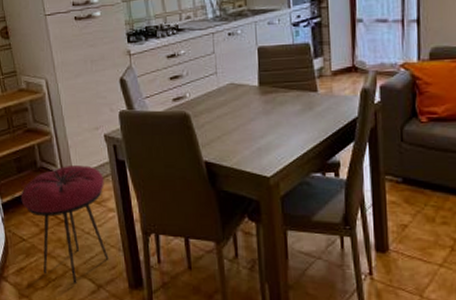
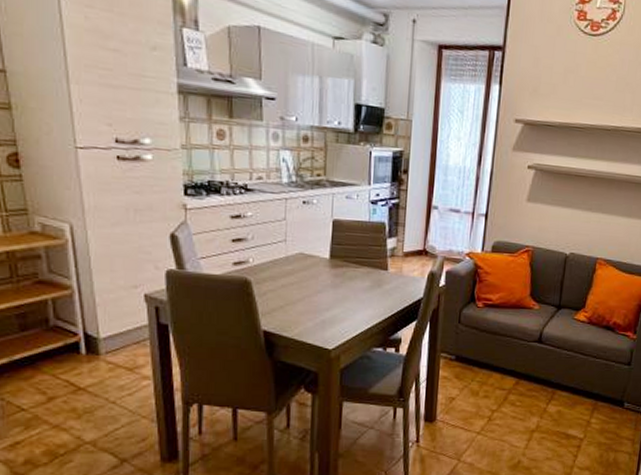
stool: present [20,165,109,285] -> none [22,326,140,459]

